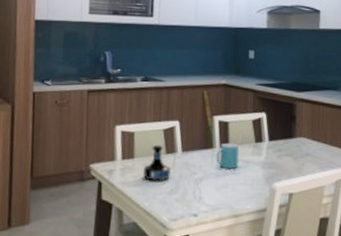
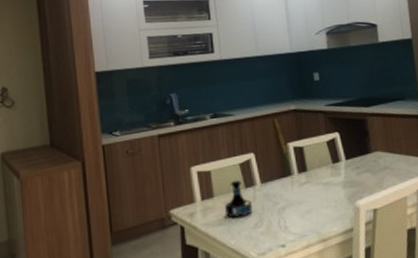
mug: present [216,143,239,168] -> none [295,167,319,194]

